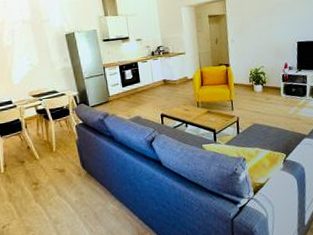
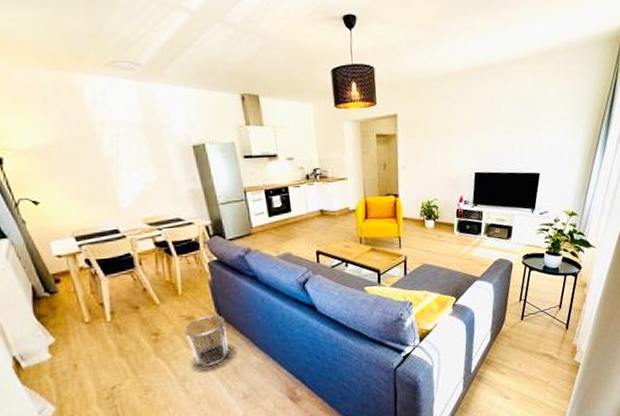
waste bin: none [57,168,92,212] -> present [184,315,230,367]

